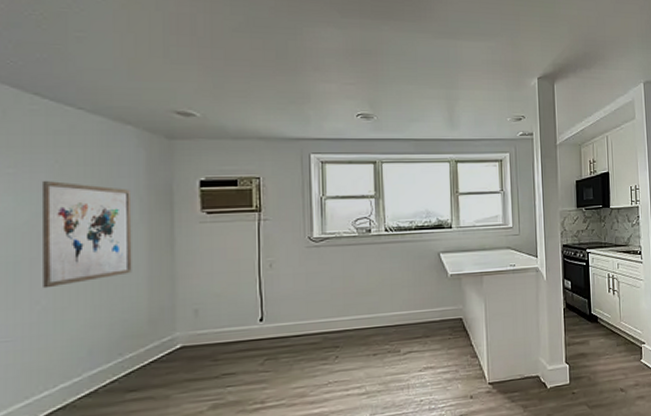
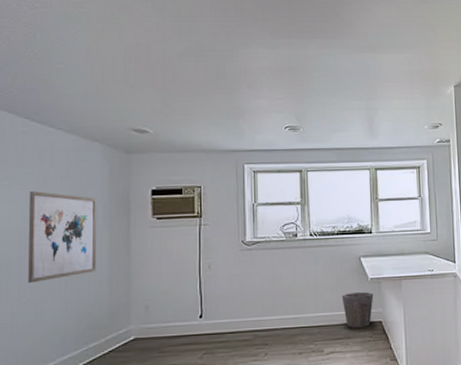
waste bin: none [419,288,454,326] -> present [341,291,374,328]

